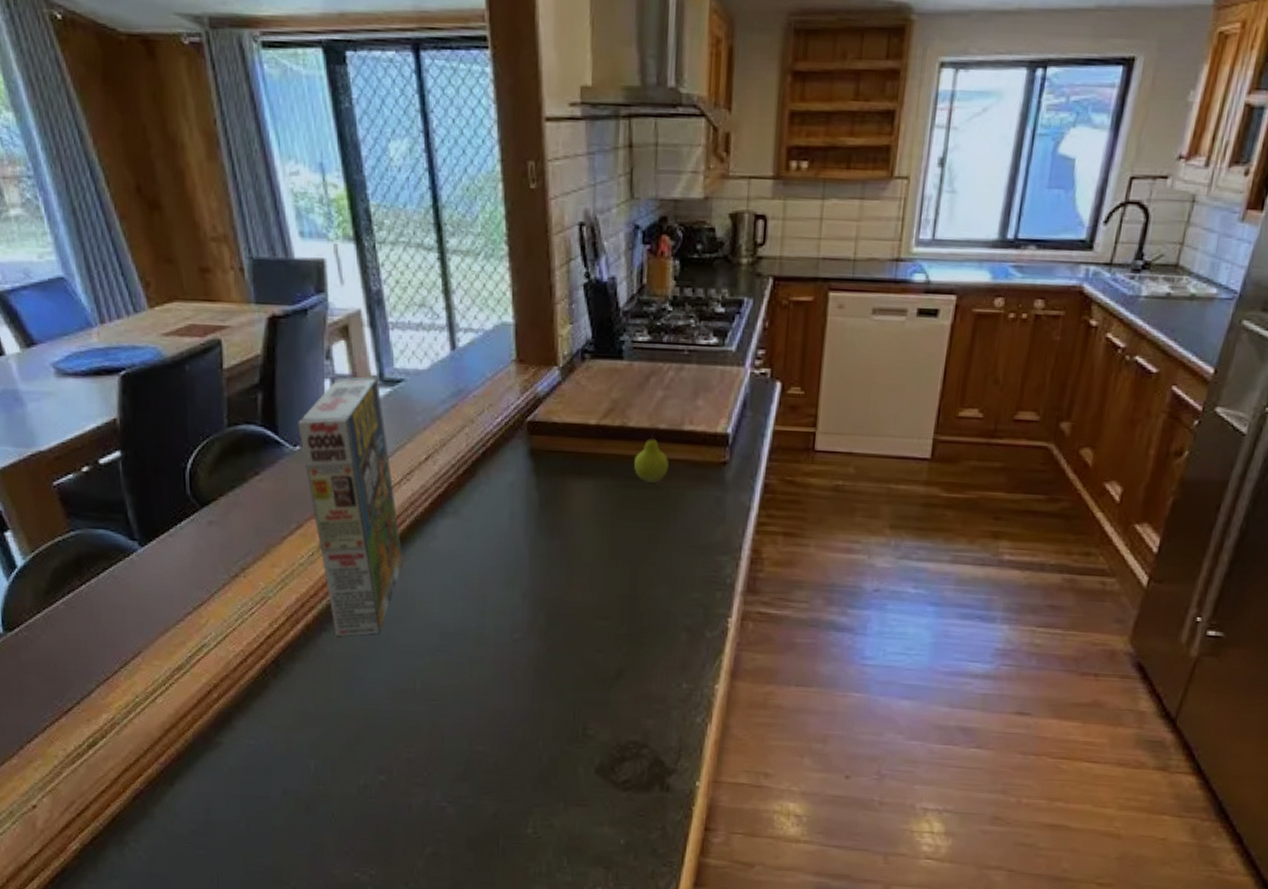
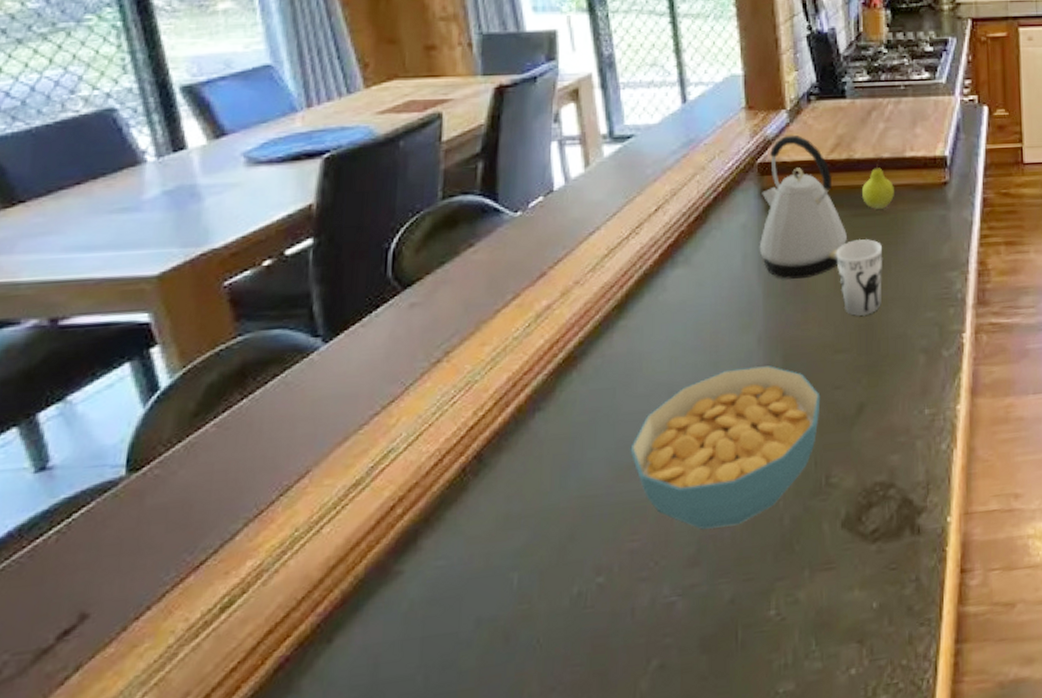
cereal box: present [298,376,403,637] -> none [520,135,630,415]
cereal bowl: none [405,619,581,755] -> present [630,365,821,530]
kettle: none [526,395,616,544] -> present [759,135,847,279]
cup: none [603,510,651,588] -> present [836,238,882,317]

